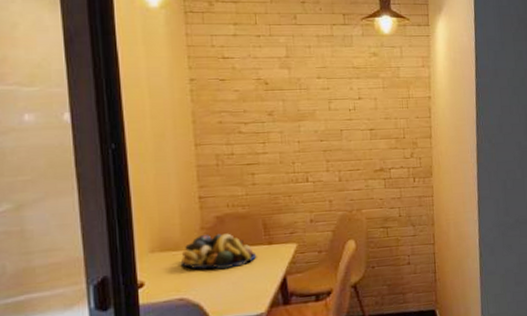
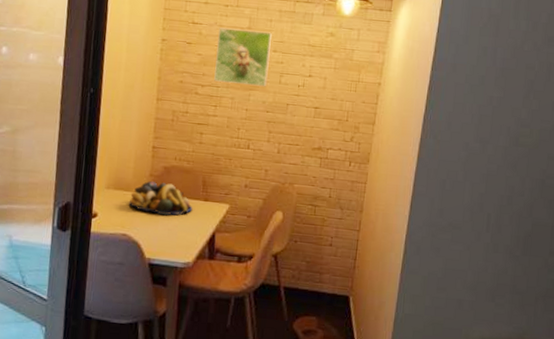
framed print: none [254,59,316,117] -> present [214,27,272,87]

